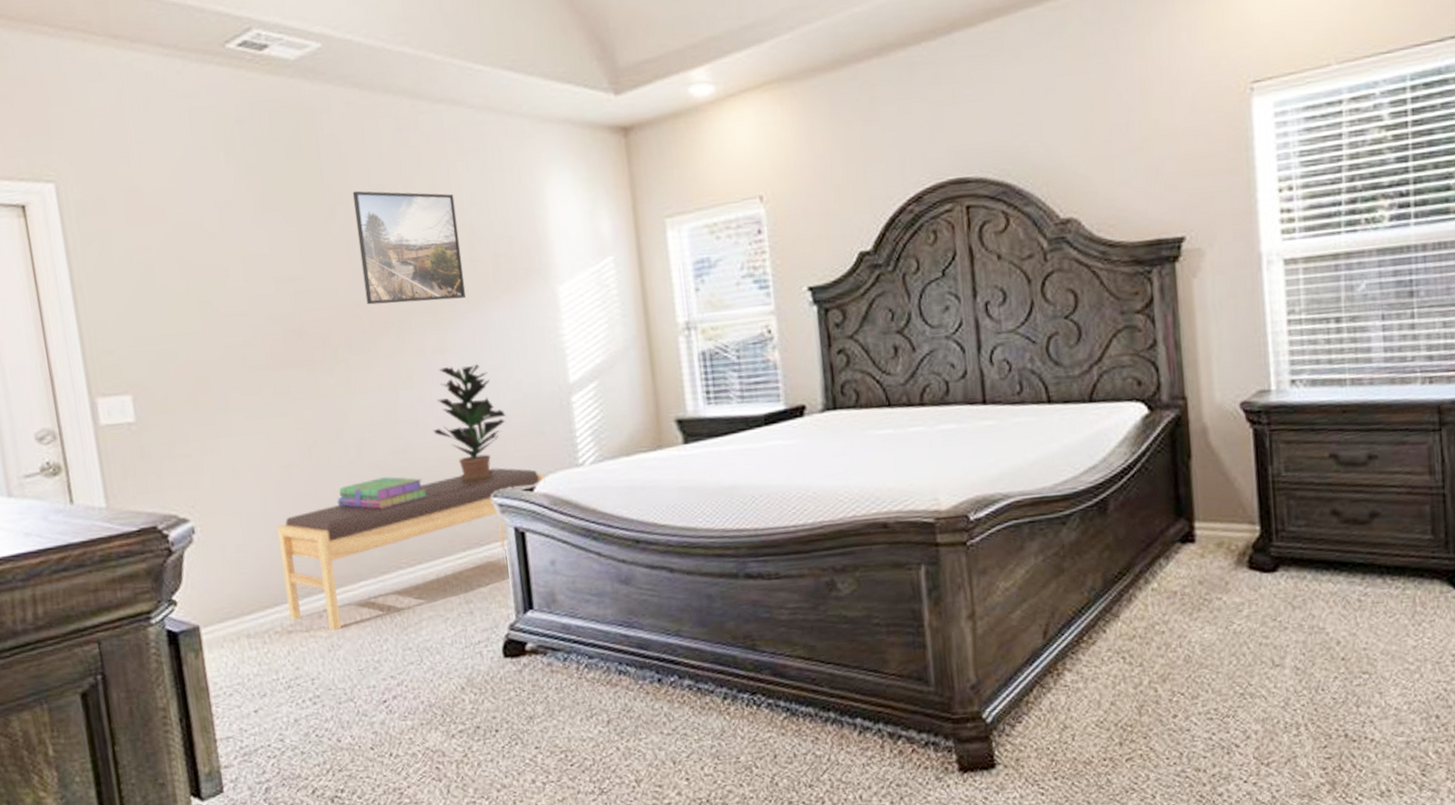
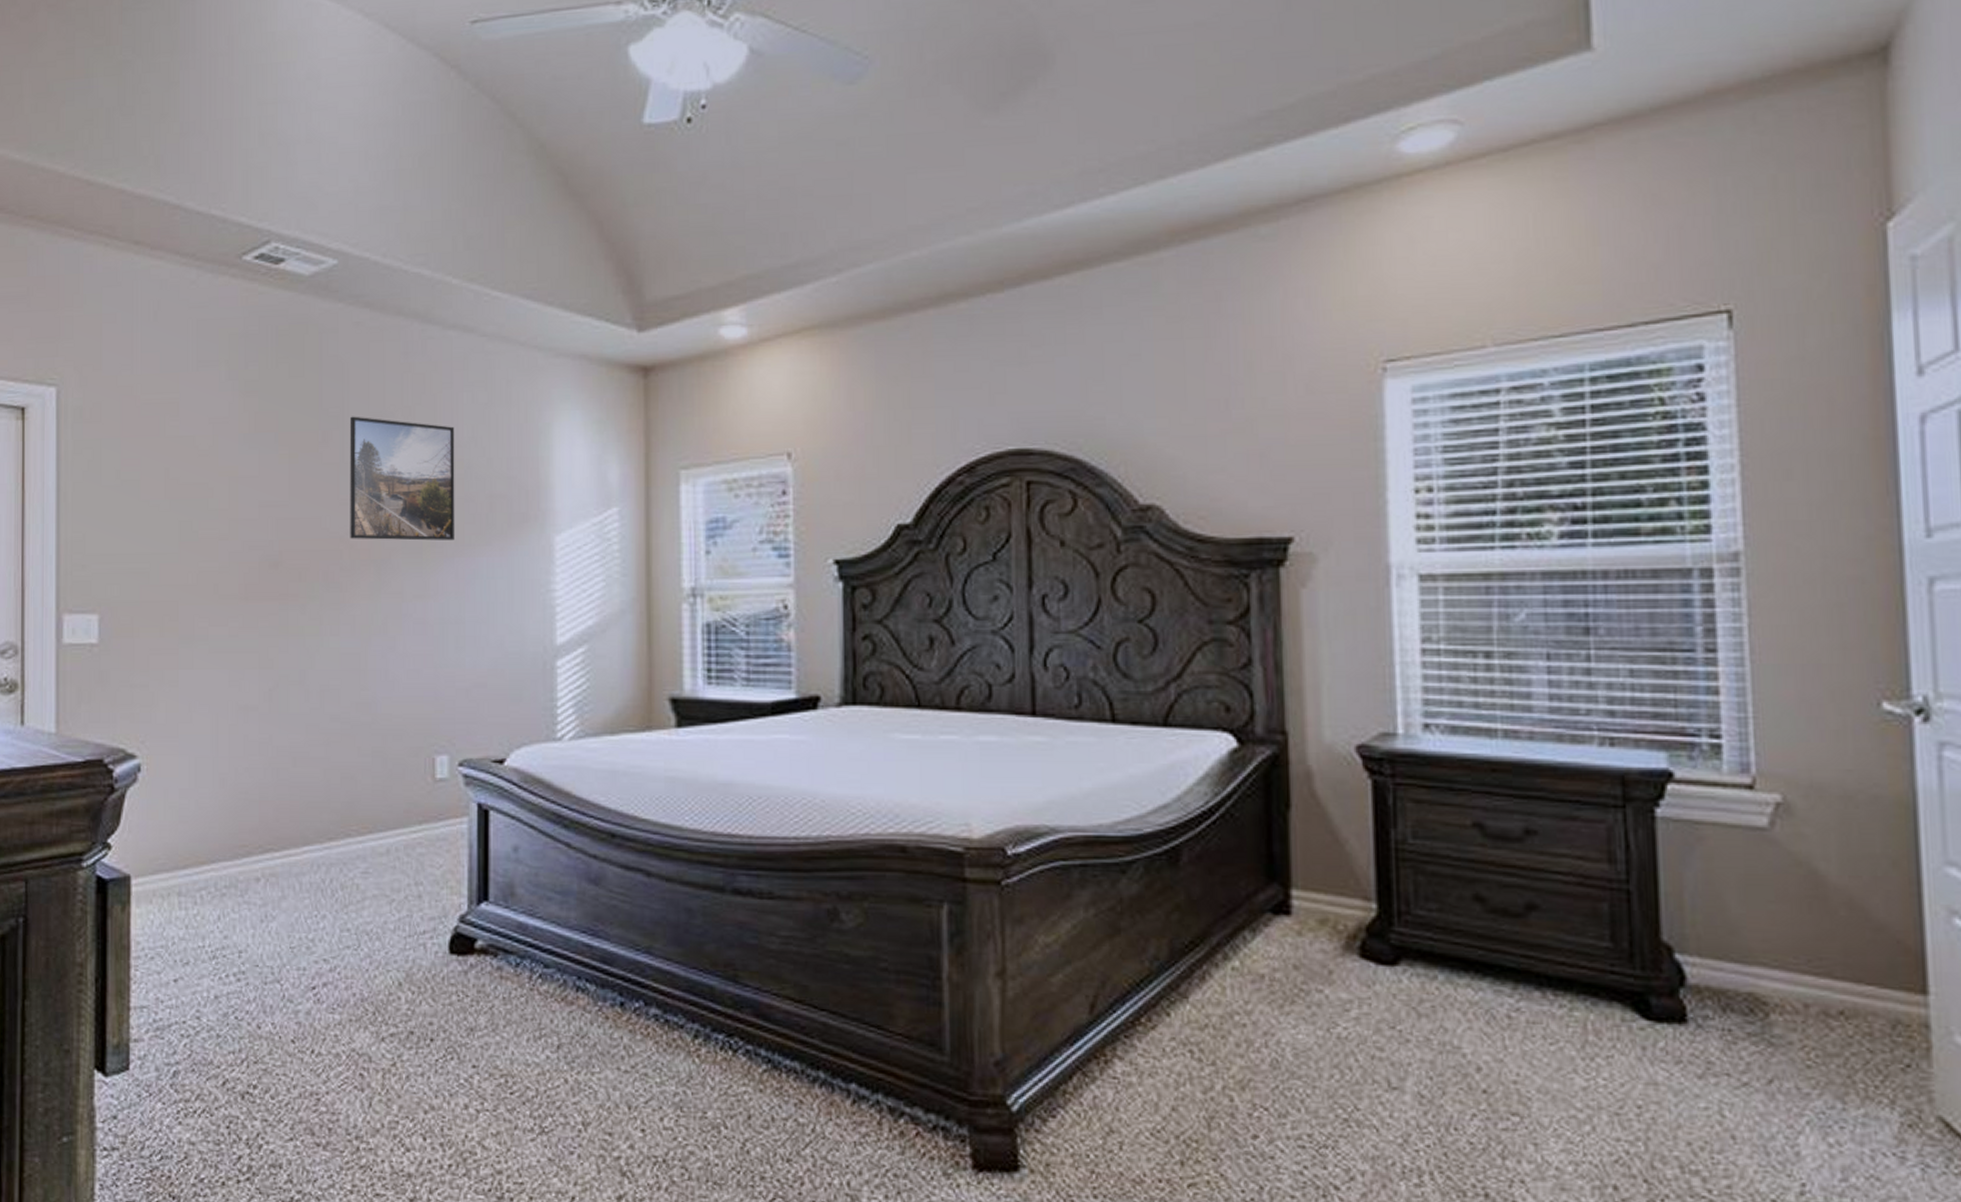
bench: present [277,467,545,631] -> none [225,732,518,899]
stack of books: present [337,476,427,509] -> none [292,730,388,765]
potted plant: present [433,363,506,482] -> none [402,613,483,745]

